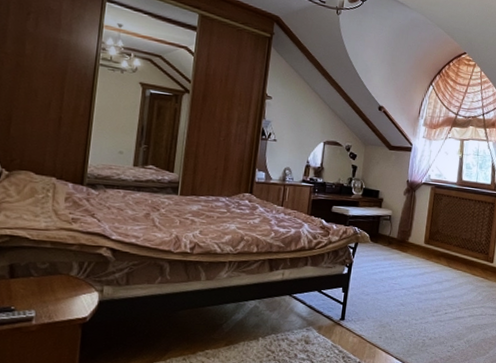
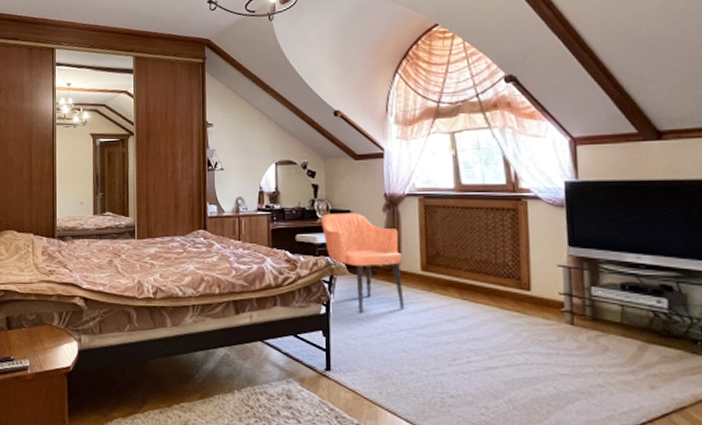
armchair: none [353,191,413,275] -> present [321,213,405,314]

